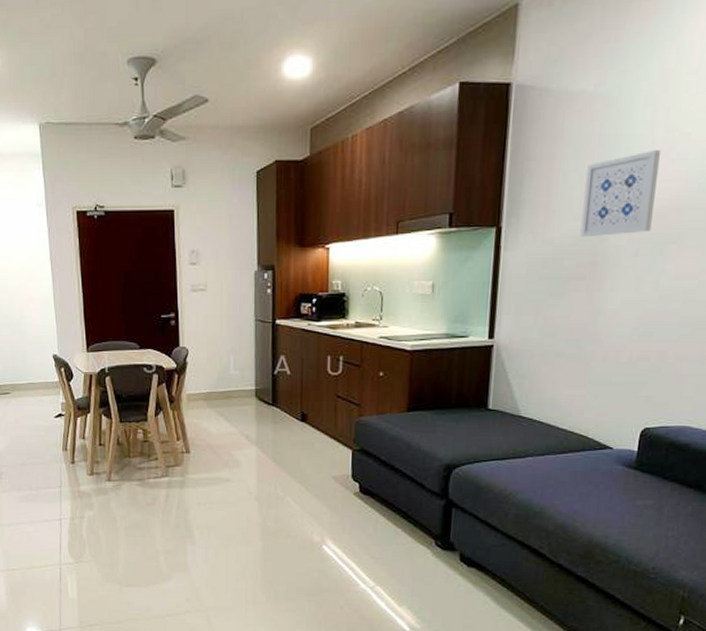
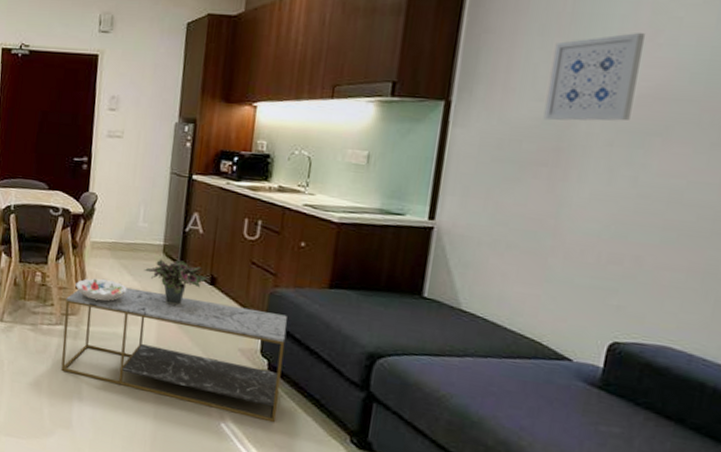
coffee table: none [169,433,373,538] -> present [61,287,287,423]
decorative bowl: none [177,428,226,449] -> present [75,278,127,302]
potted plant: none [239,402,299,445] -> present [143,257,208,306]

